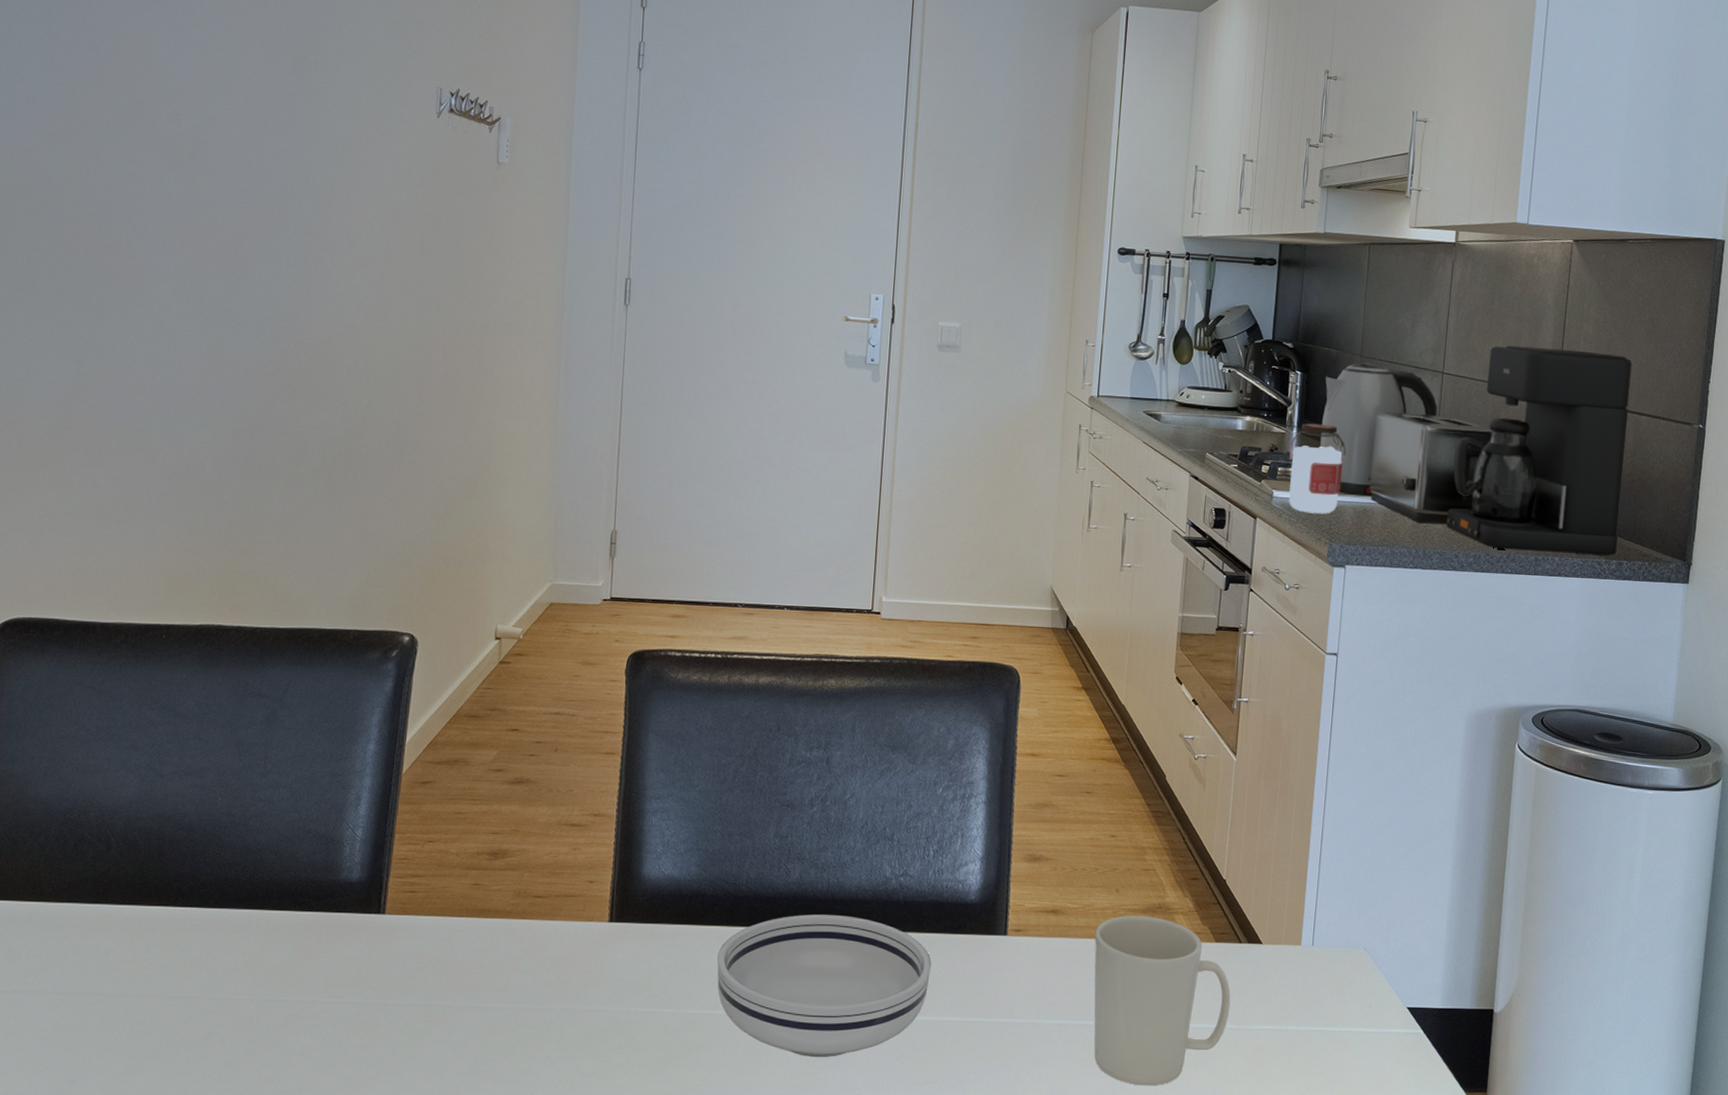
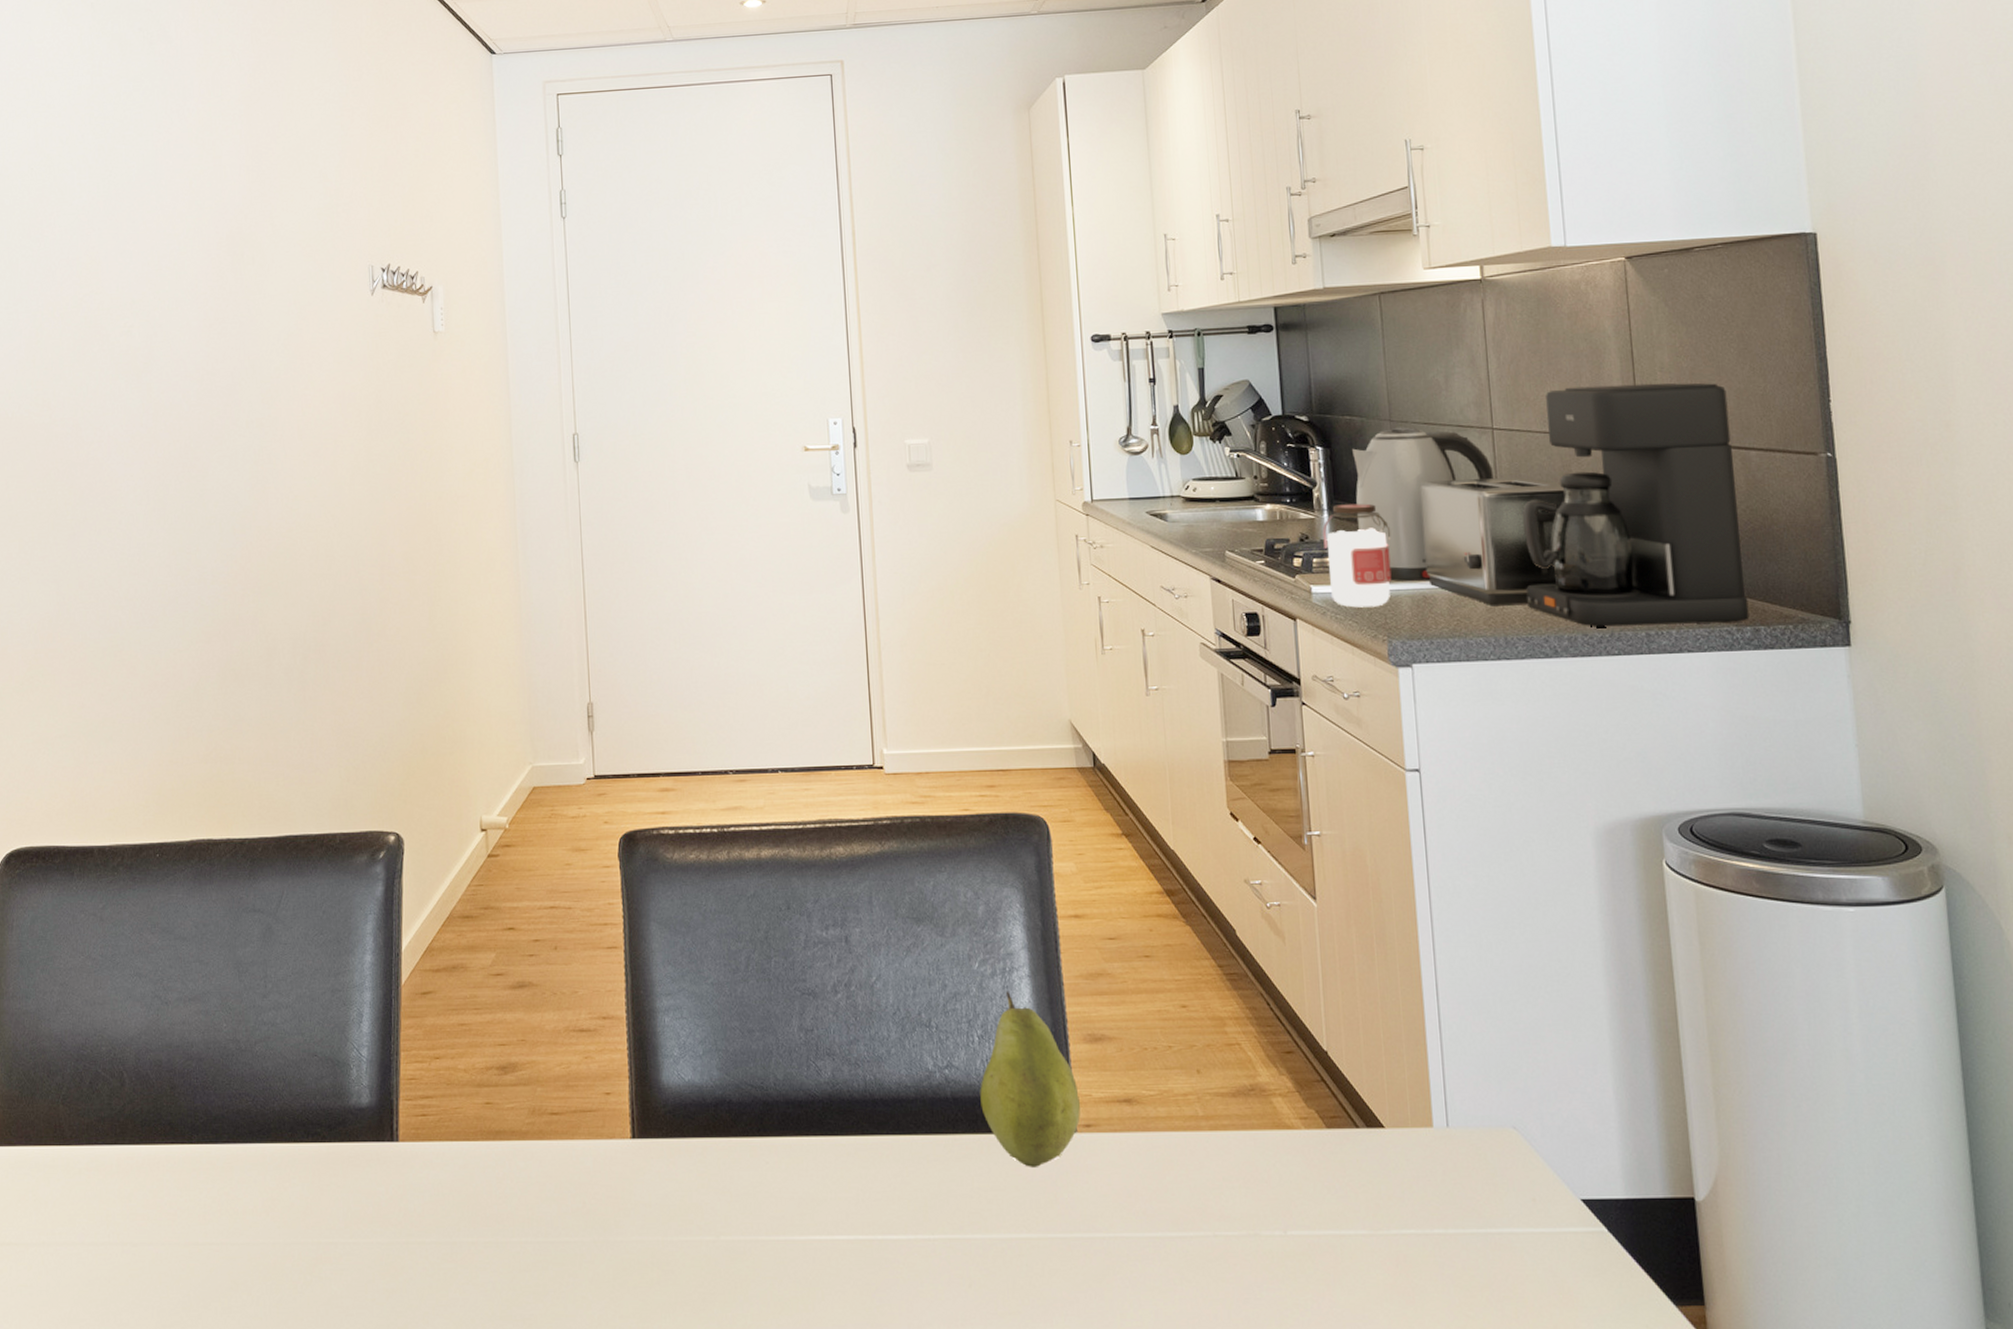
bowl: present [717,914,932,1058] -> none [753,1117,995,1288]
fruit: none [928,814,1015,963] -> present [980,991,1081,1167]
mug: present [1094,915,1231,1086] -> none [1179,1100,1358,1310]

